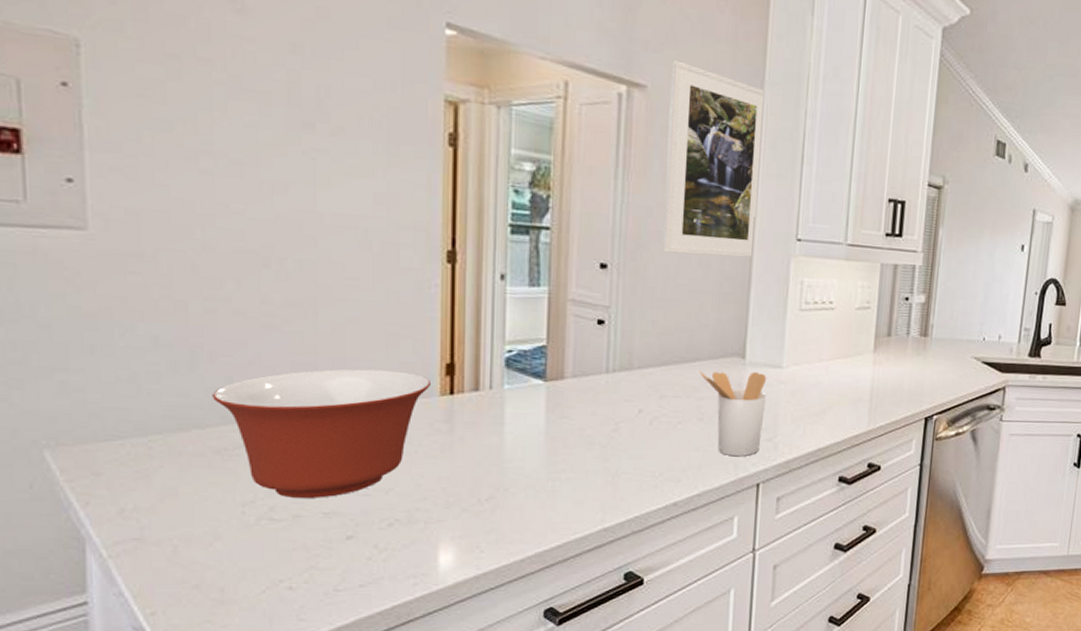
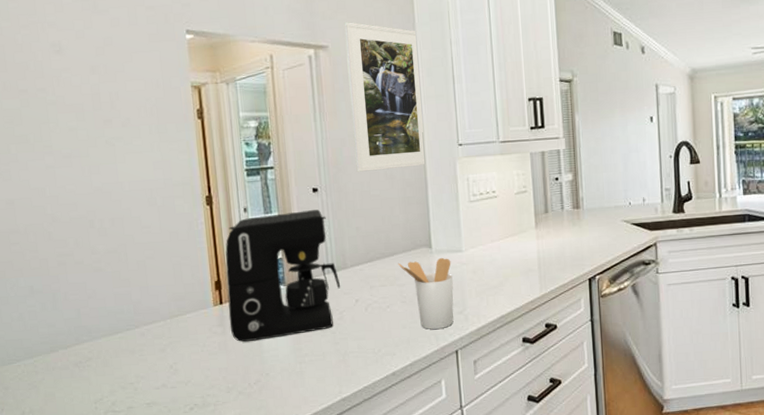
mixing bowl: present [212,368,432,498] -> none [69,291,207,394]
coffee maker: none [460,287,622,447] -> present [225,209,341,342]

